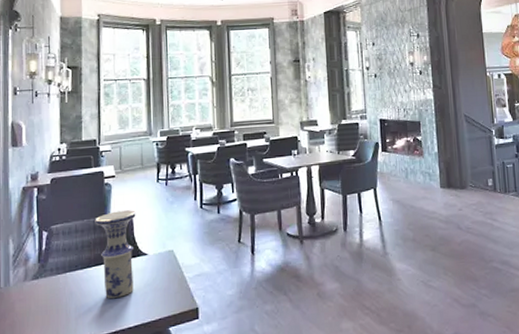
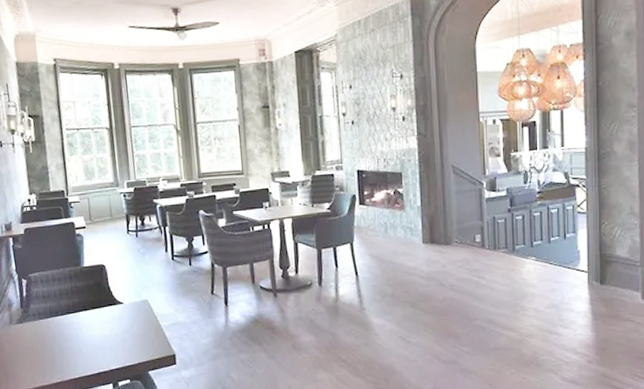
vase: present [95,210,136,299] -> none [70,260,113,344]

